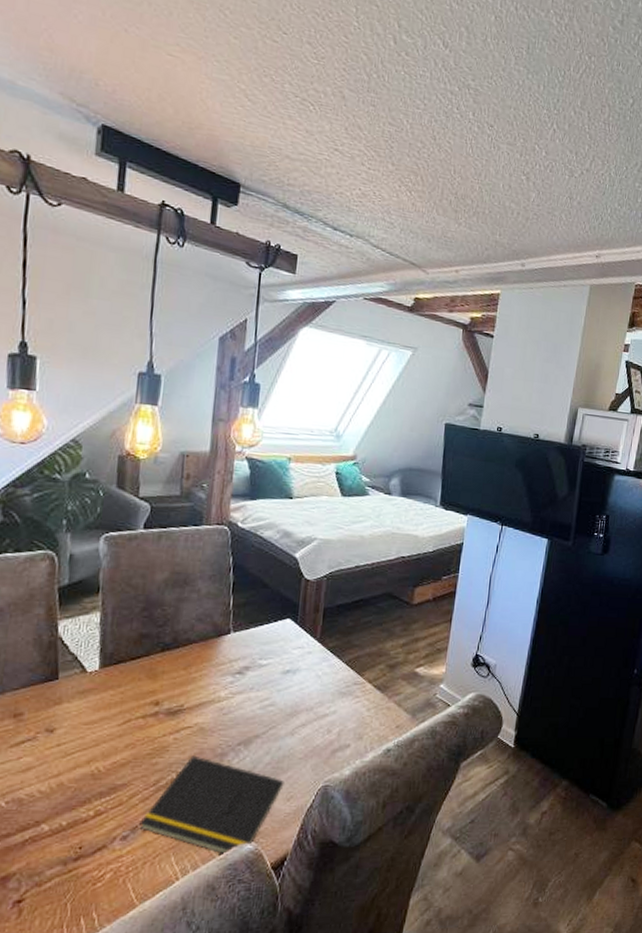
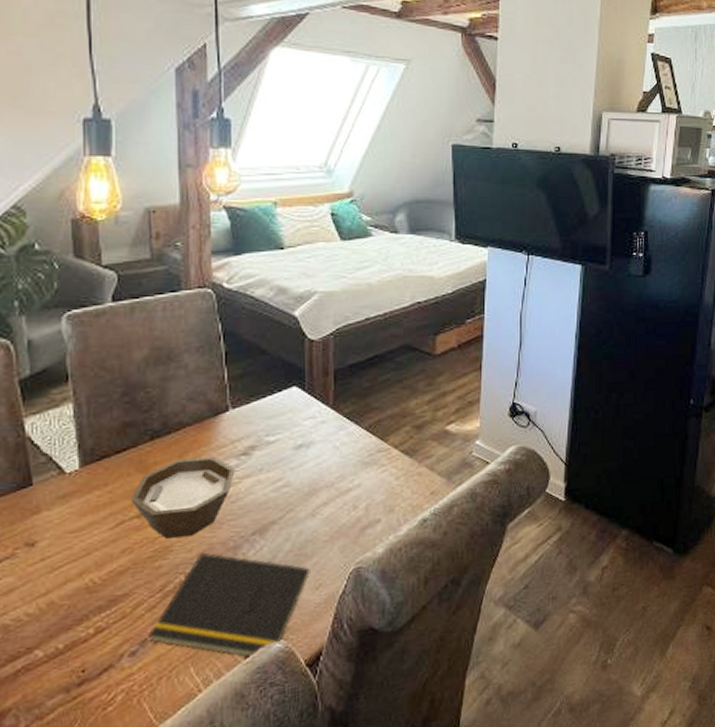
bowl: none [139,671,230,739] -> present [131,456,235,539]

